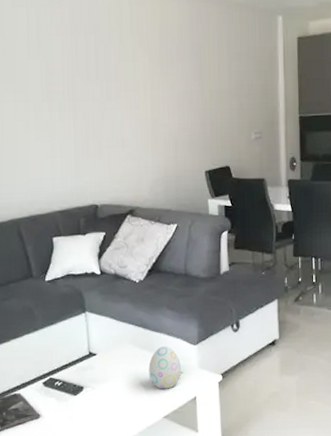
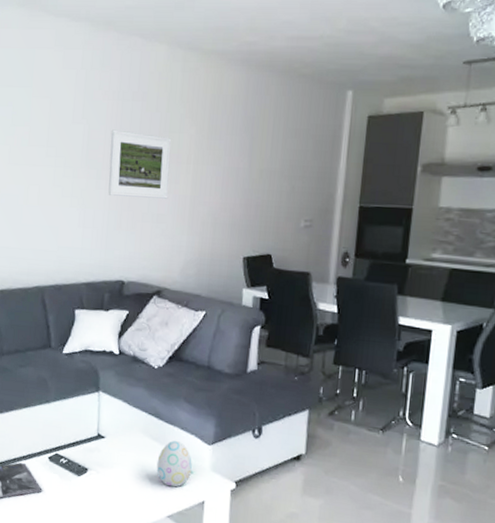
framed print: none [68,62,130,125] -> present [108,129,172,199]

